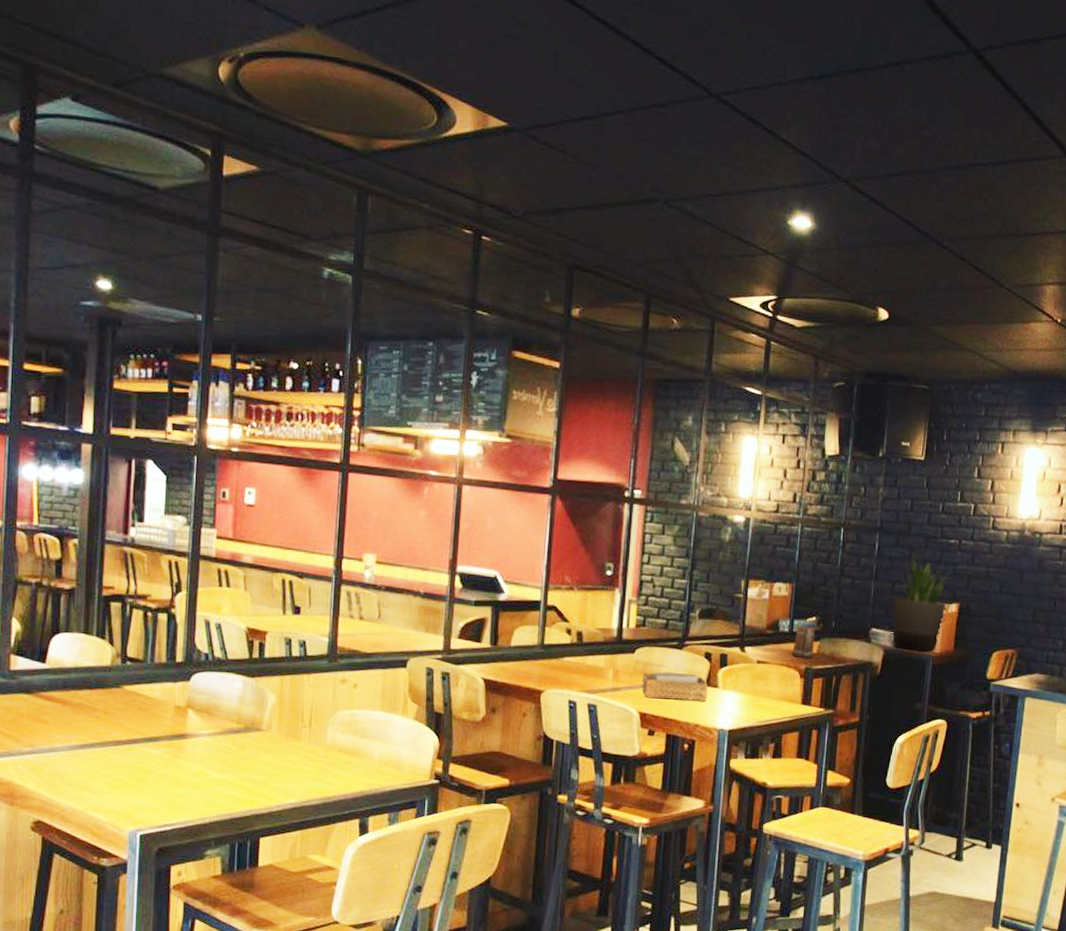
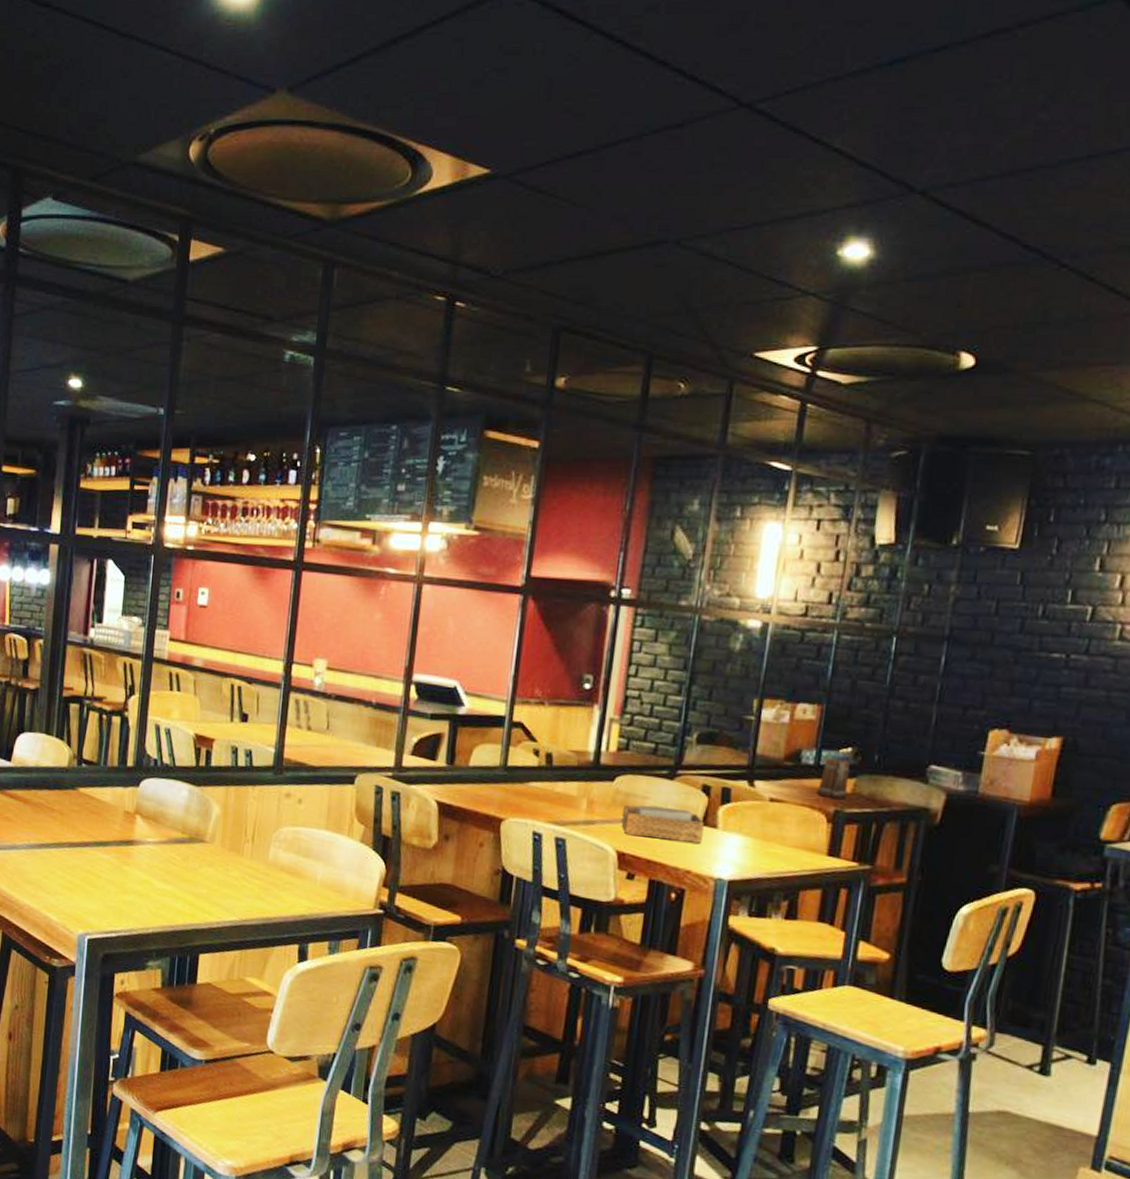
planter: present [892,554,950,653] -> none [958,671,1050,801]

